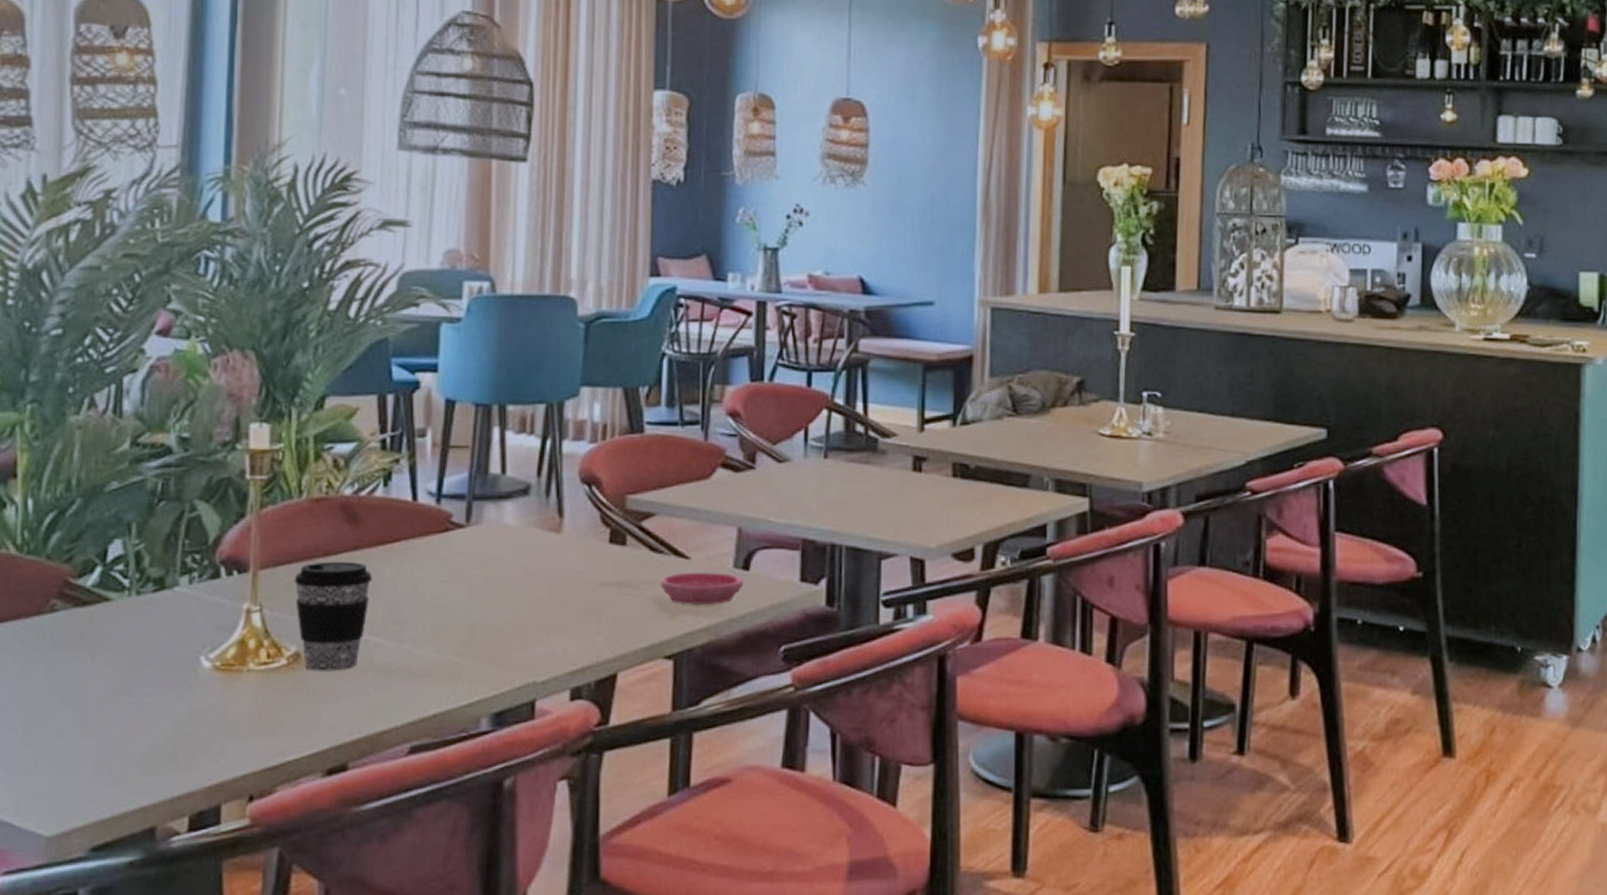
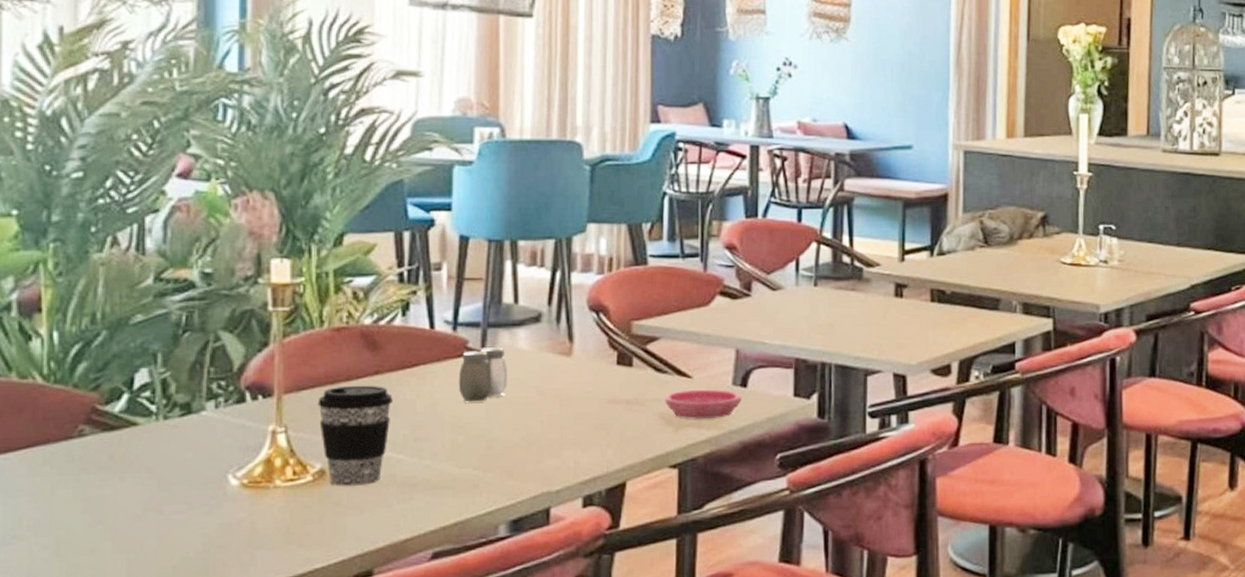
salt and pepper shaker: none [441,522,494,582] -> present [458,347,508,402]

